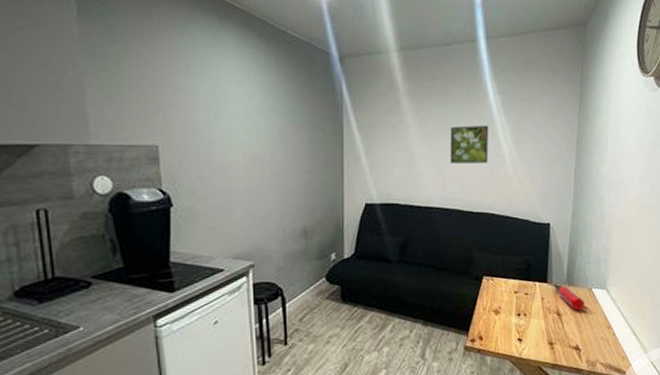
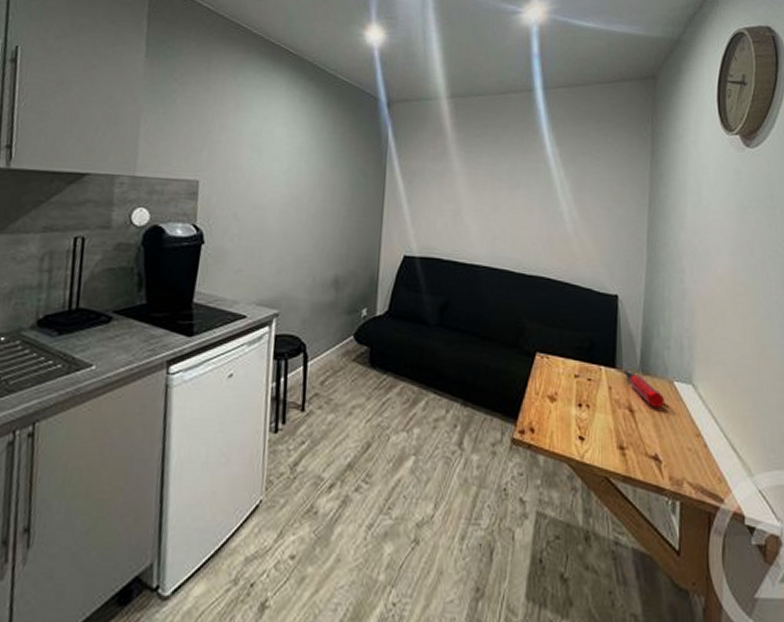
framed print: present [450,125,489,164] -> none [501,178,545,221]

